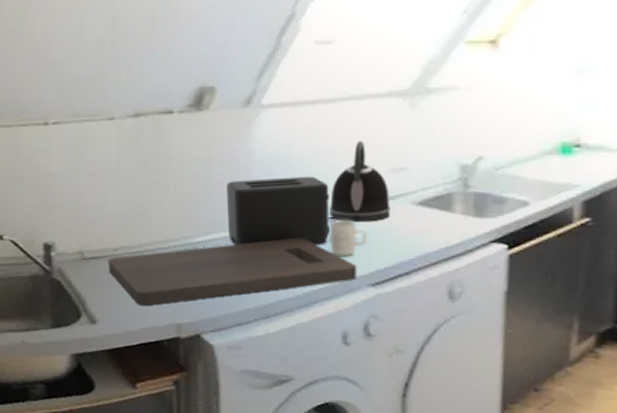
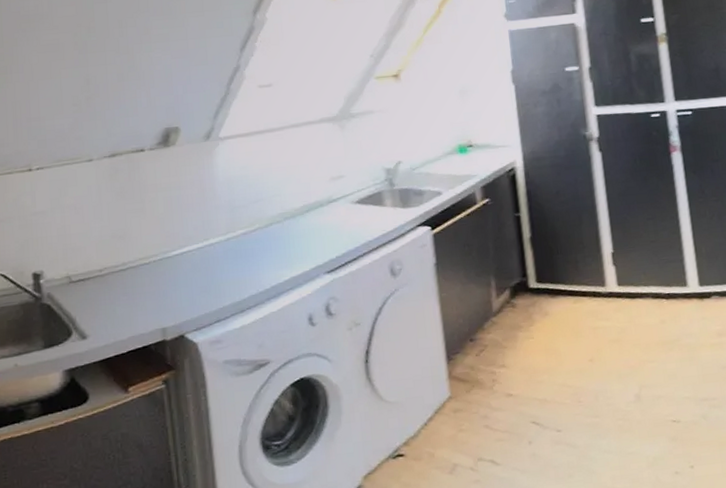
cutting board: present [108,238,357,305] -> none [94,241,315,316]
toaster: present [226,176,331,245] -> none [196,190,288,254]
kettle: present [328,140,390,222] -> none [284,157,335,224]
mug: present [329,220,367,257] -> none [287,222,319,252]

